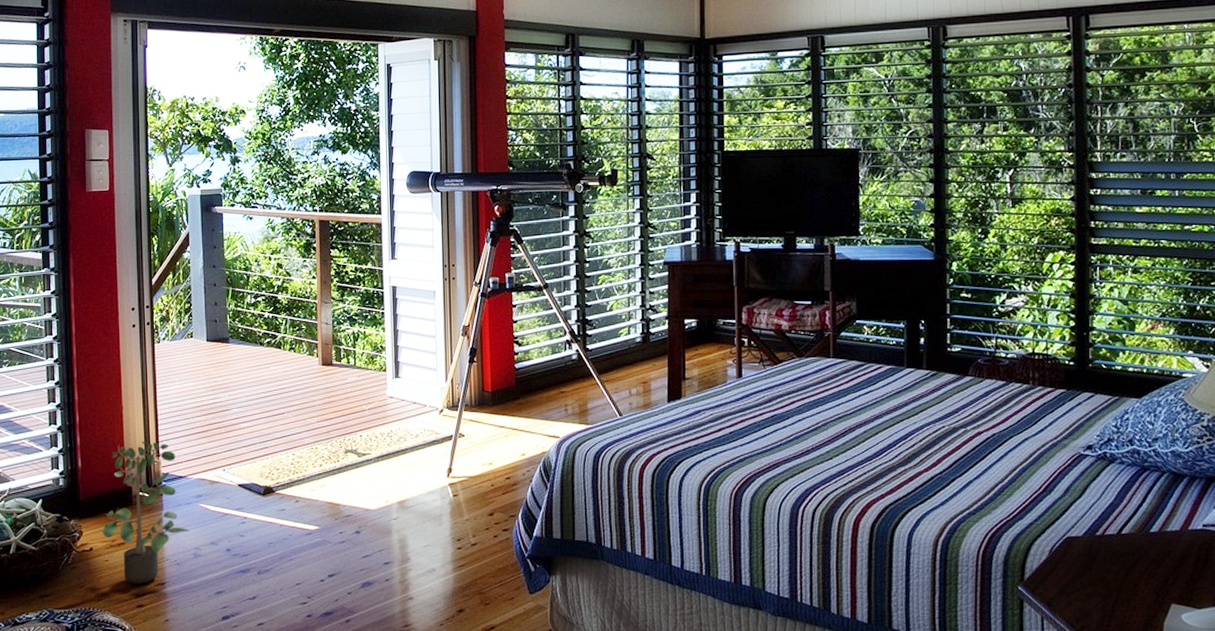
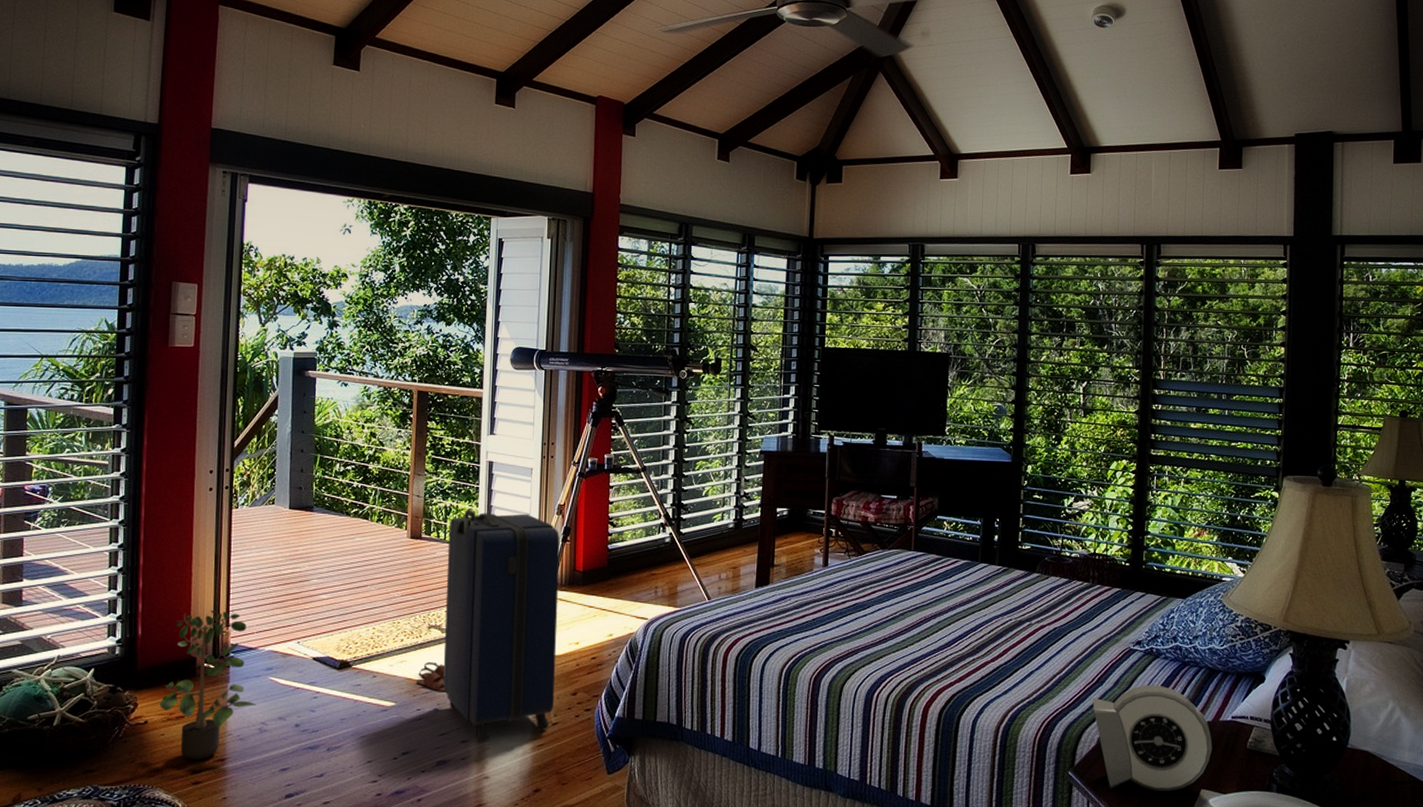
sandal: none [337,486,366,514] -> present [416,662,446,691]
suitcase: none [358,334,472,563] -> present [442,509,560,741]
alarm clock: none [1040,492,1183,607] -> present [1092,685,1213,792]

